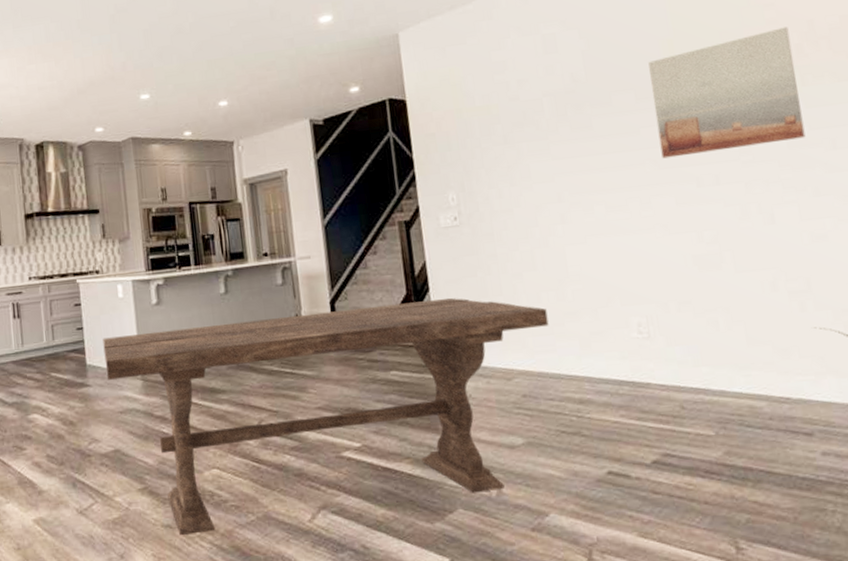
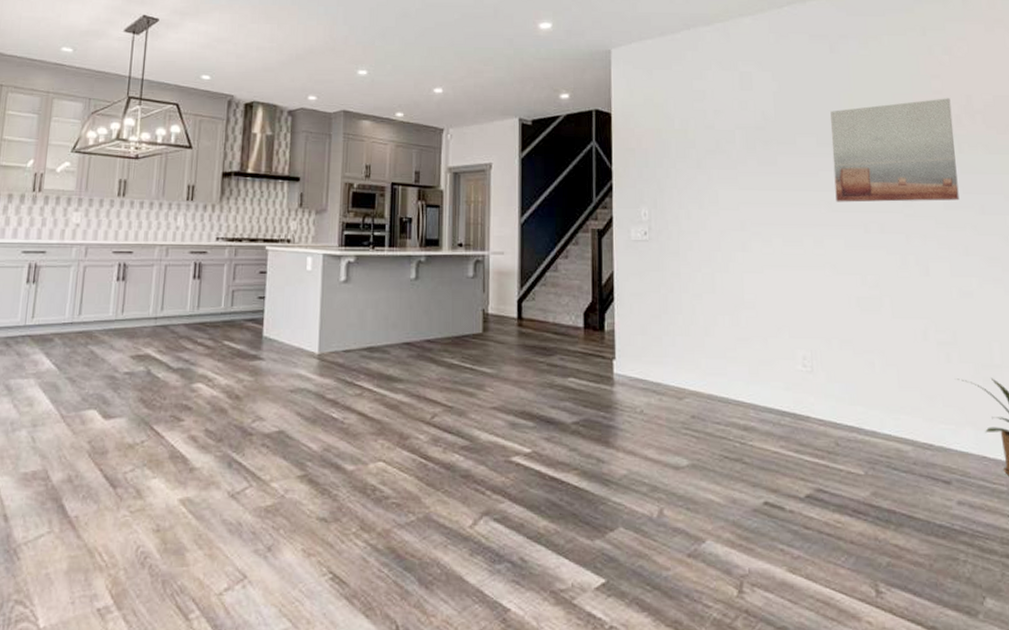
dining table: present [102,298,549,535] -> none [282,310,722,530]

